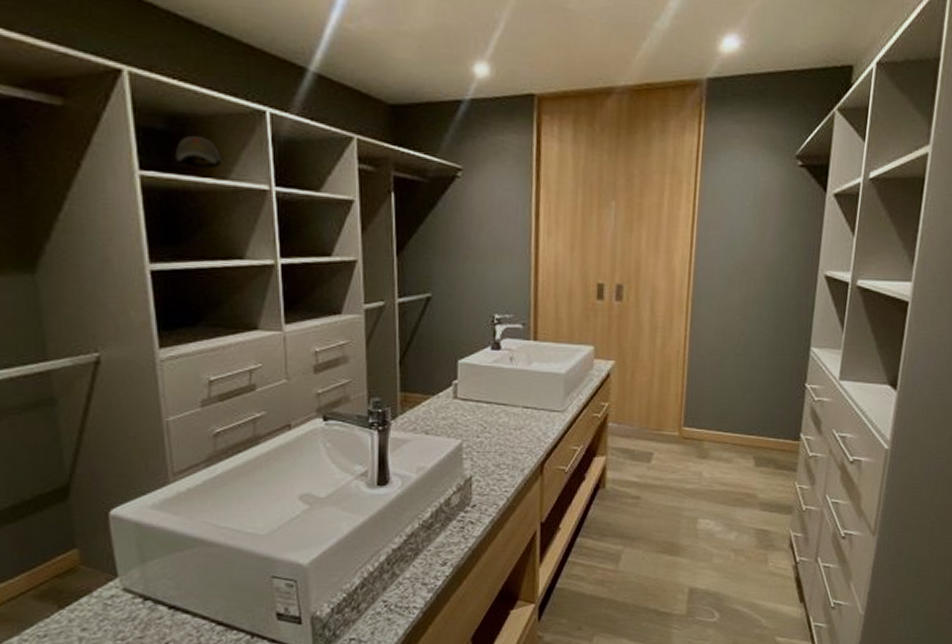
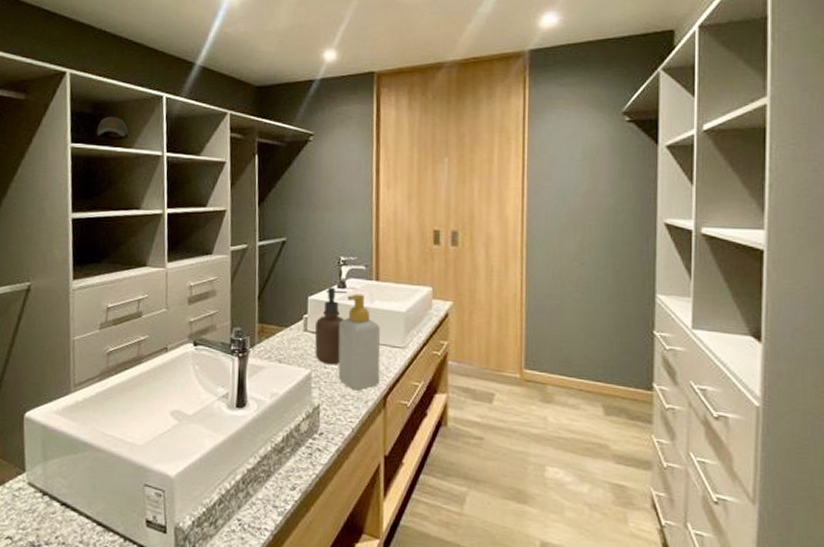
soap dispenser: none [465,348,502,434] -> present [314,287,348,365]
soap bottle: none [491,355,538,459] -> present [338,294,381,391]

